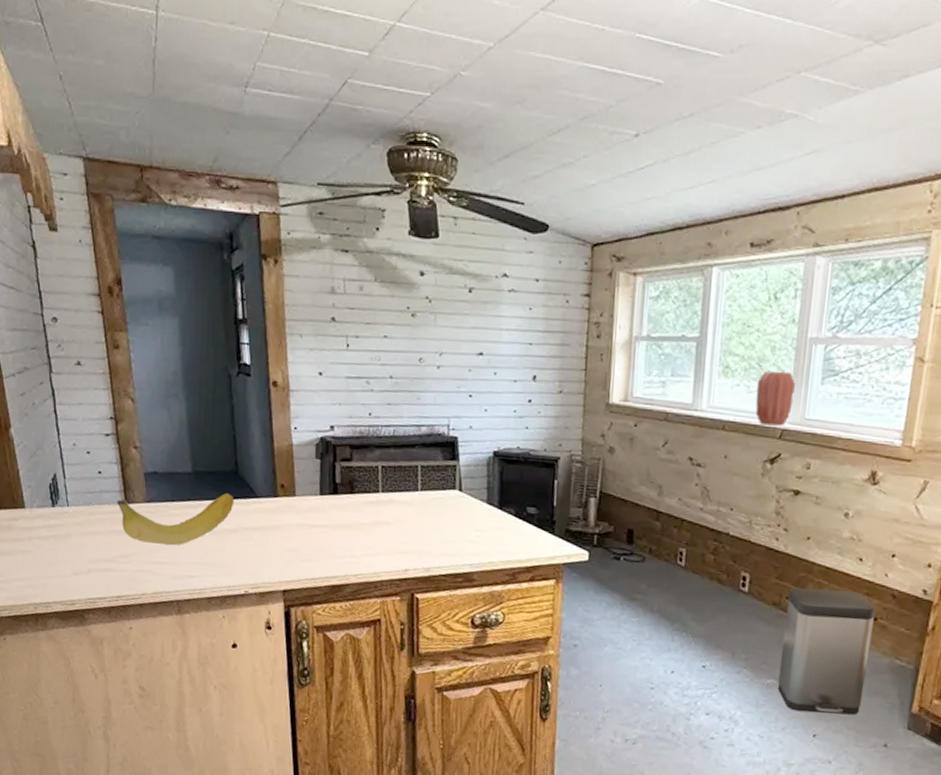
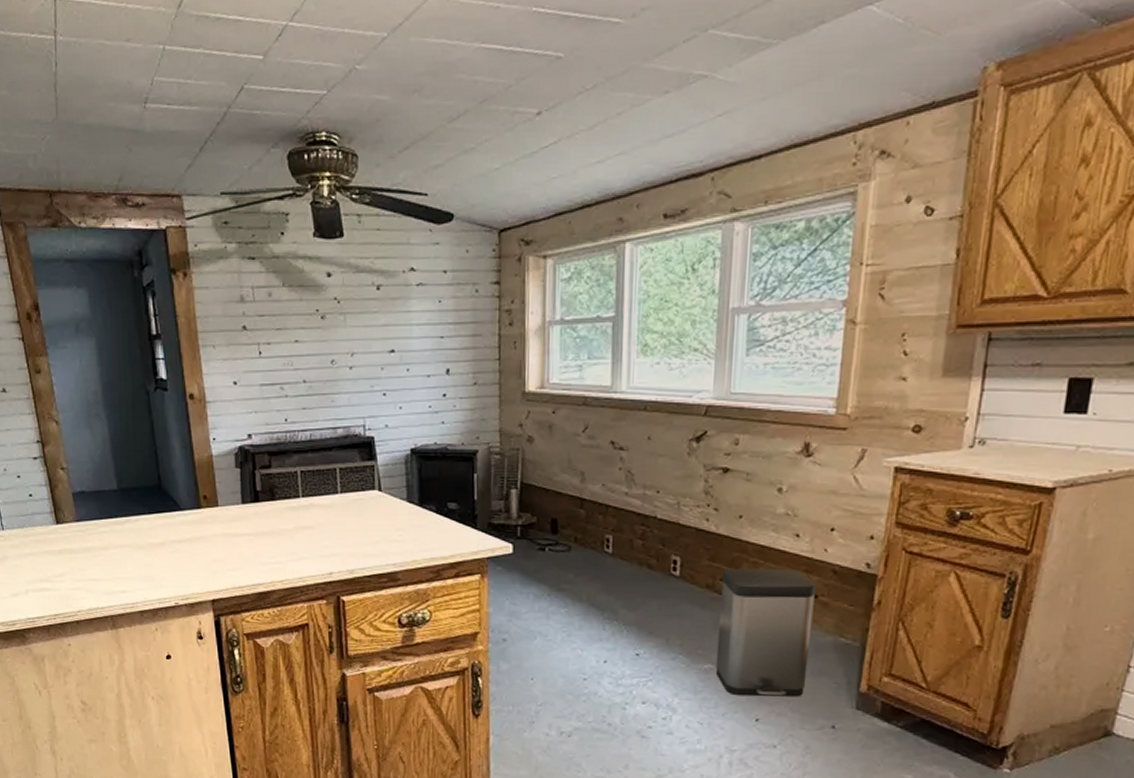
fruit: present [117,492,235,546] -> none [49,507,160,563]
vase: present [755,370,795,426] -> none [677,345,718,402]

